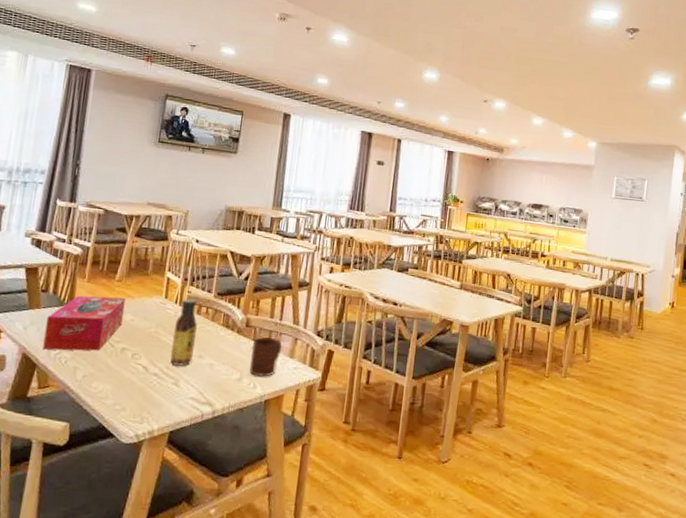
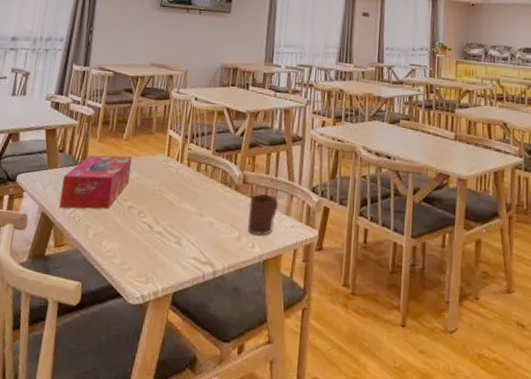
sauce bottle: present [170,298,197,367] -> none [173,156,197,225]

